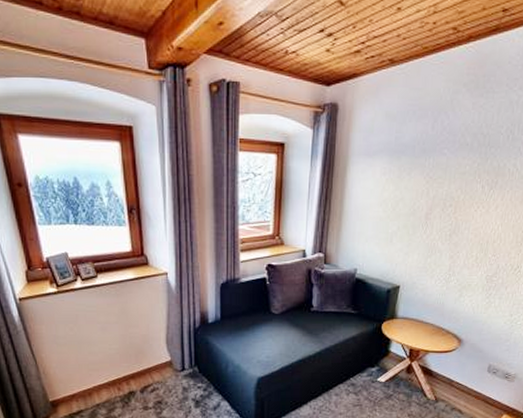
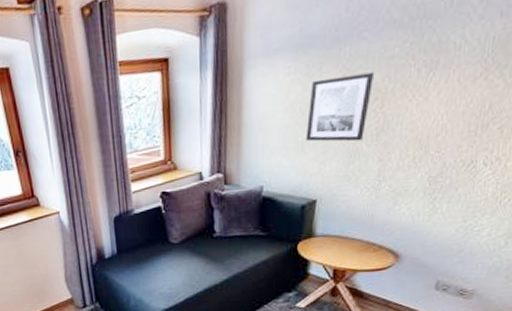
wall art: none [394,182,451,239] -> present [305,72,375,142]

